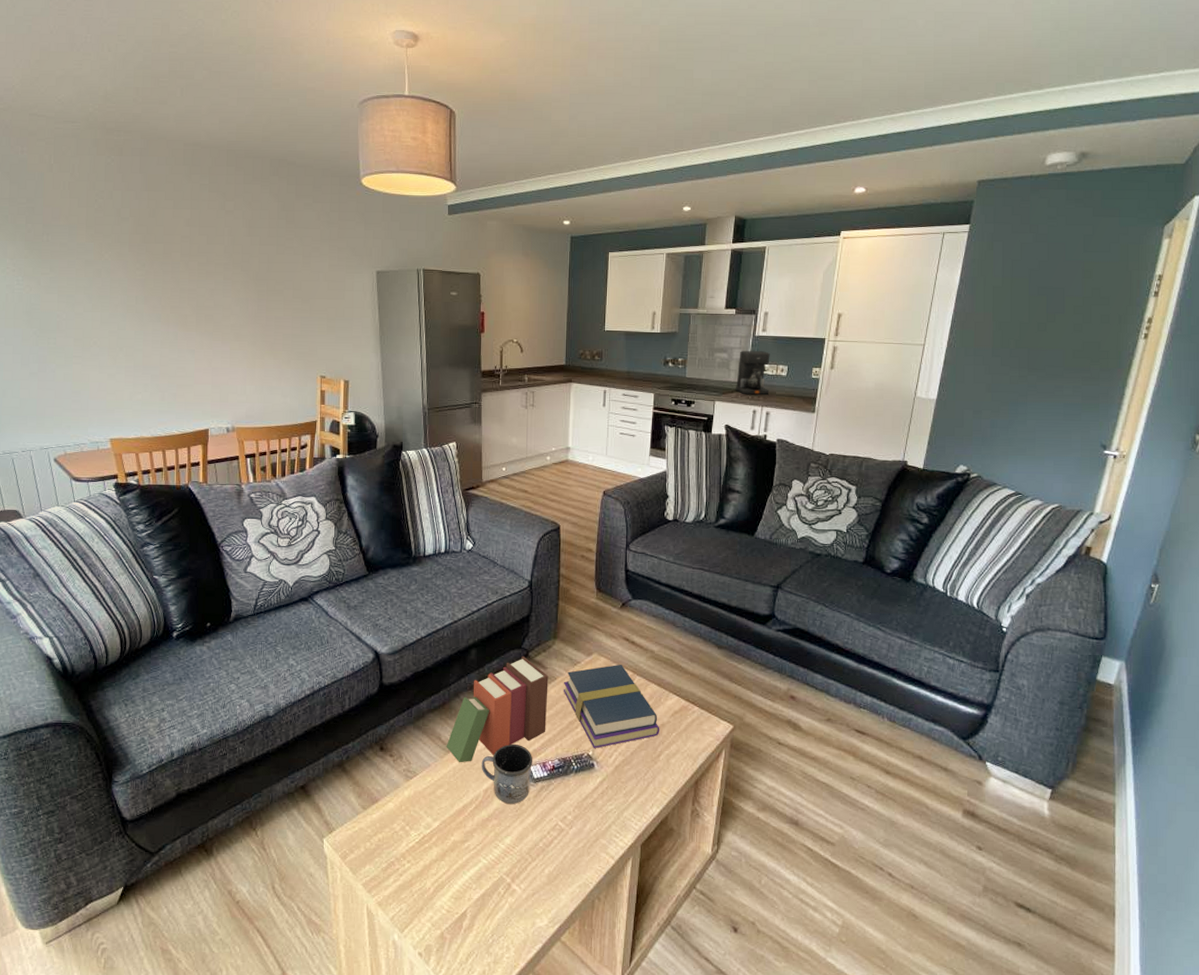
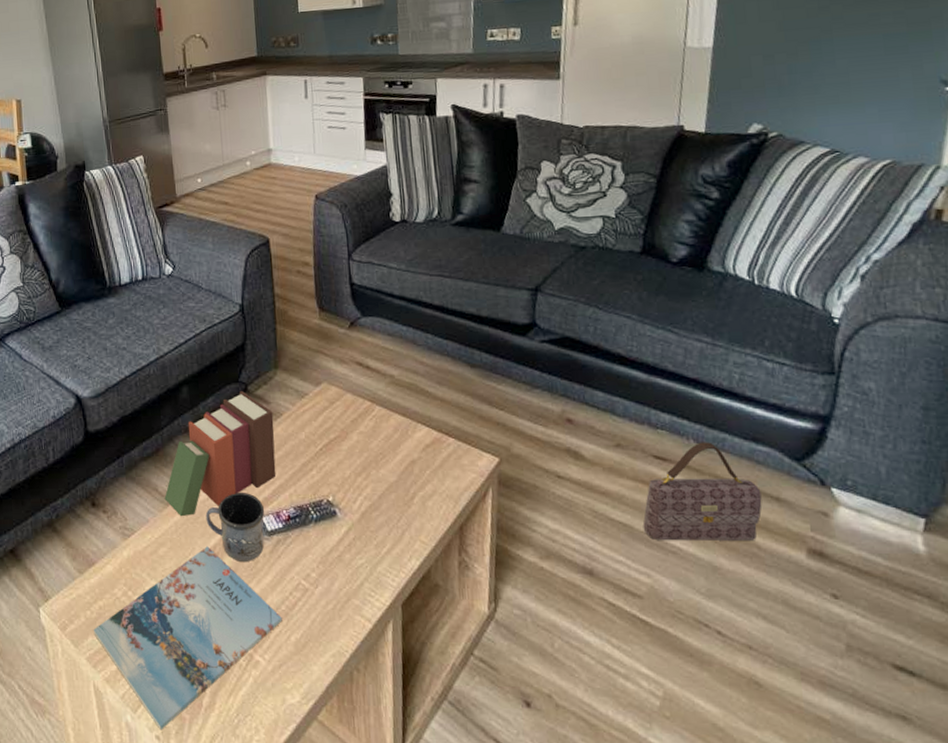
magazine: none [371,789,539,948] -> present [93,546,282,731]
book: present [563,665,660,748] -> none [290,394,411,493]
coffee maker: present [735,351,770,396] -> none [459,14,501,68]
handbag: none [841,720,934,801] -> present [642,442,762,541]

